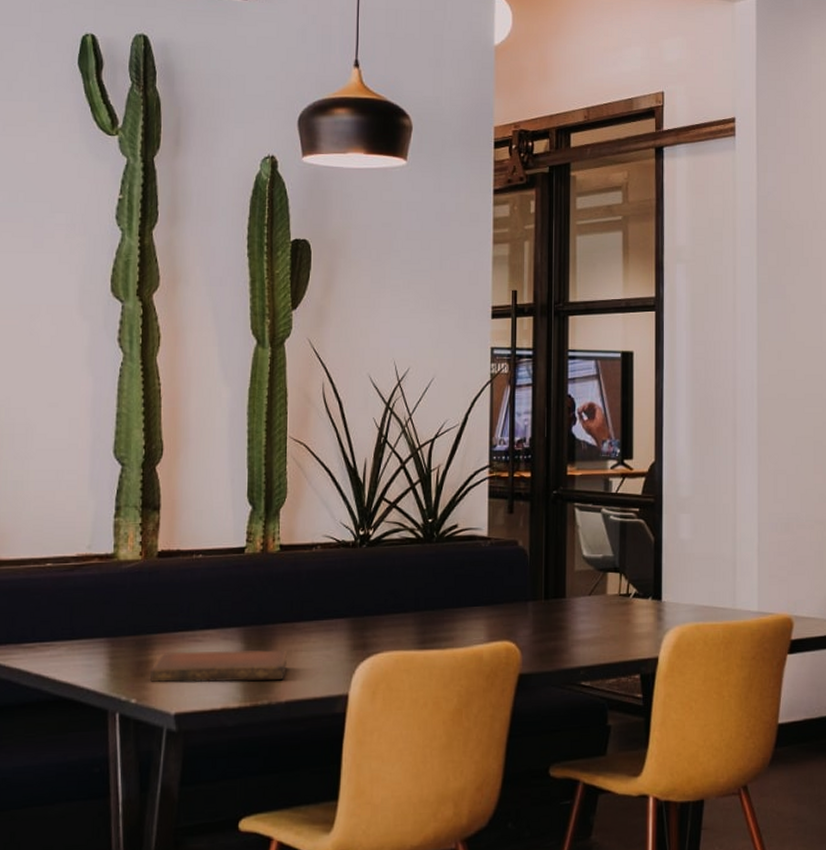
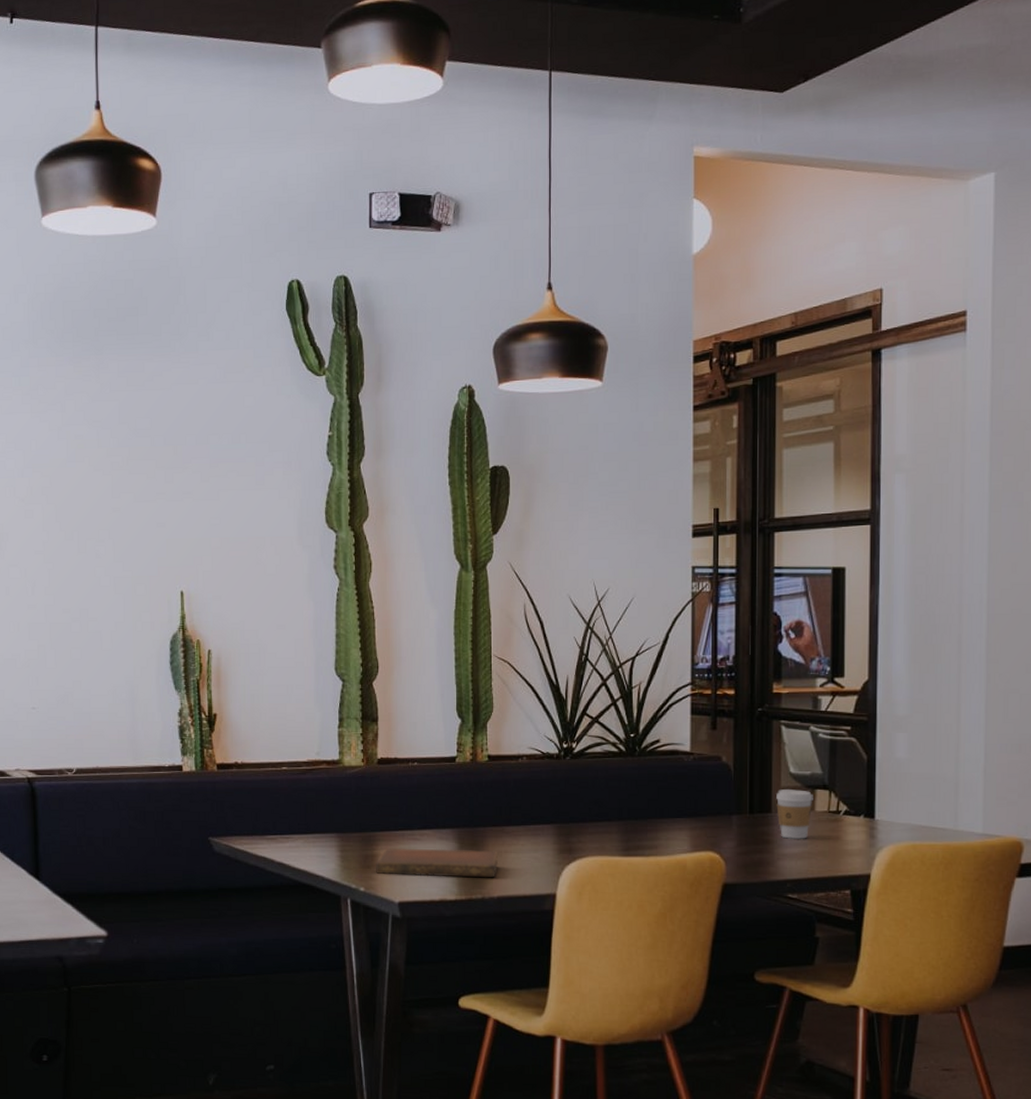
coffee cup: none [570,573,605,624] -> present [776,789,813,839]

